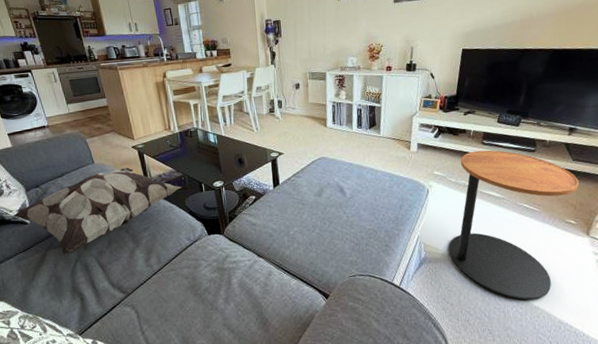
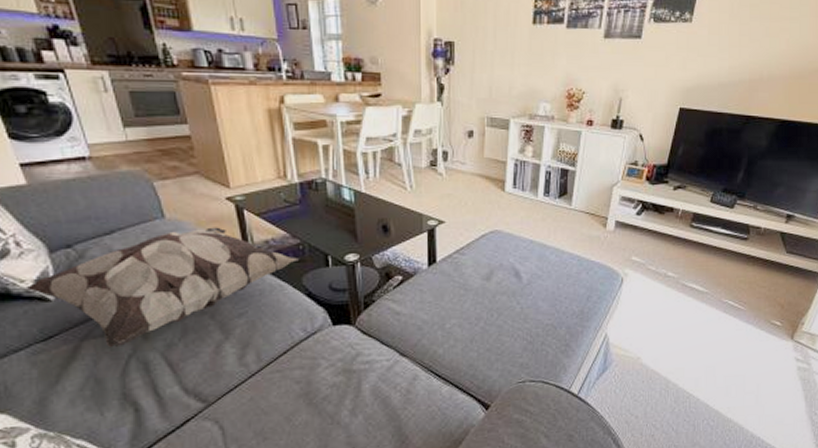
side table: present [449,150,579,300] -> none [640,234,790,412]

